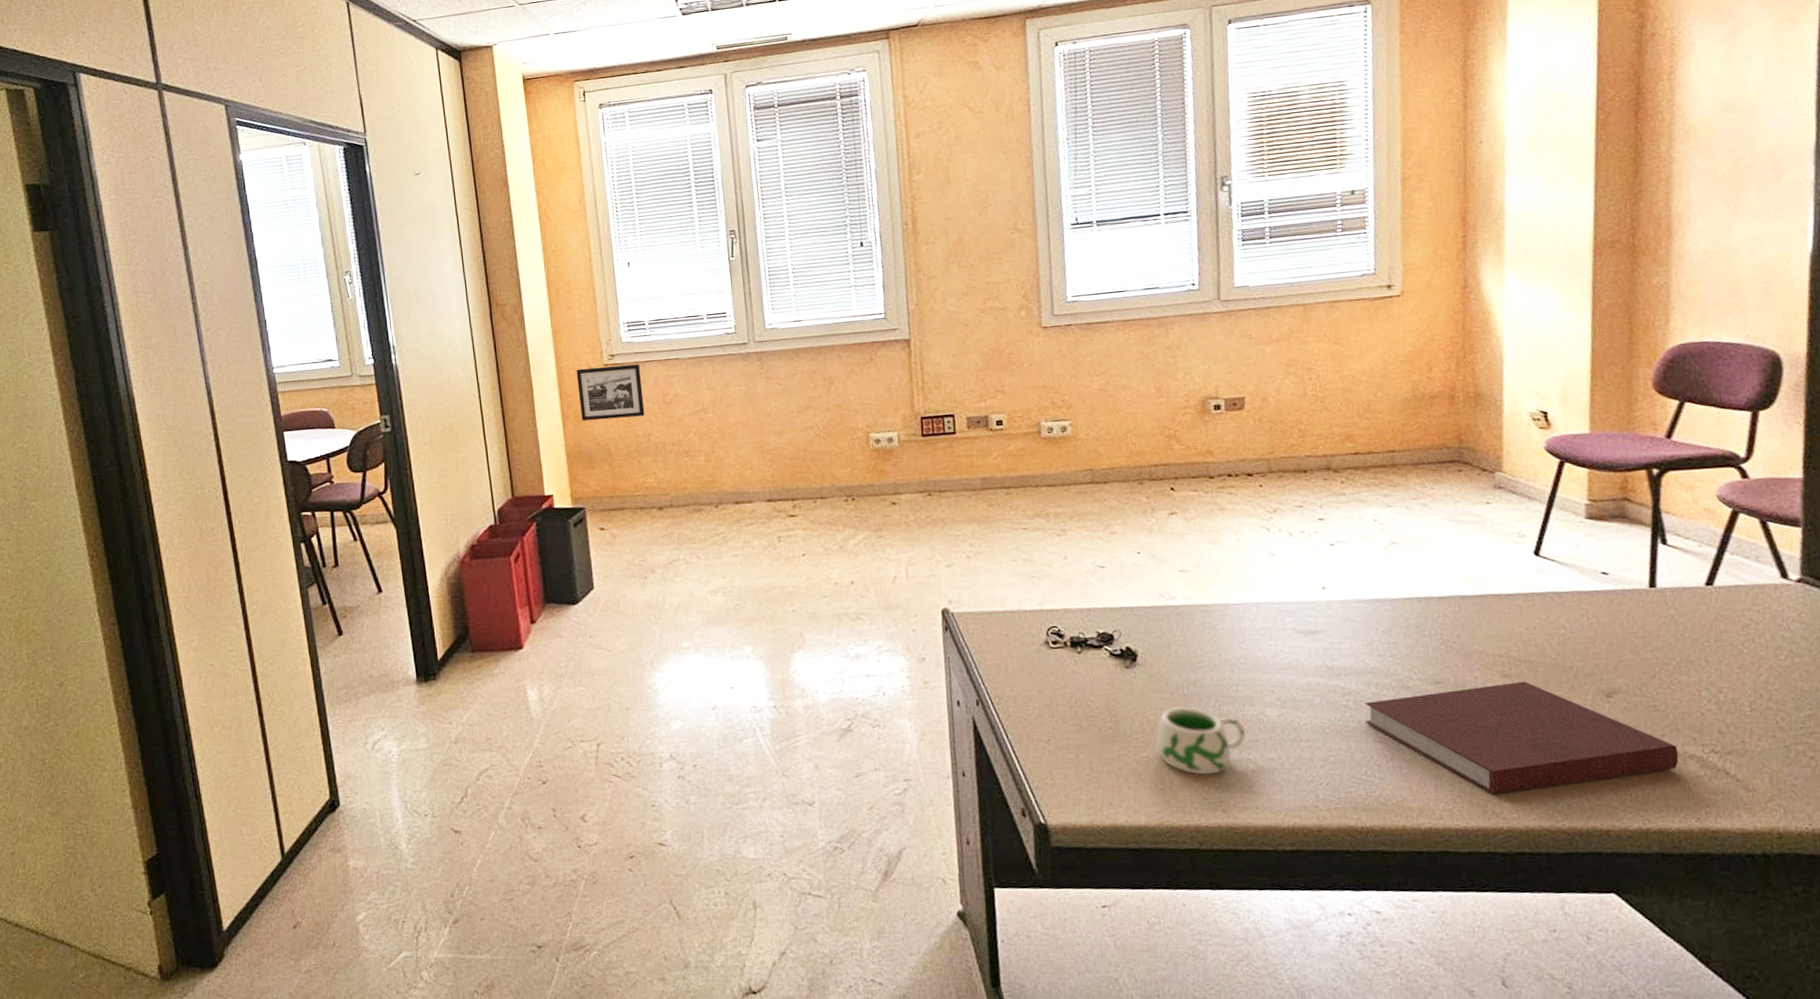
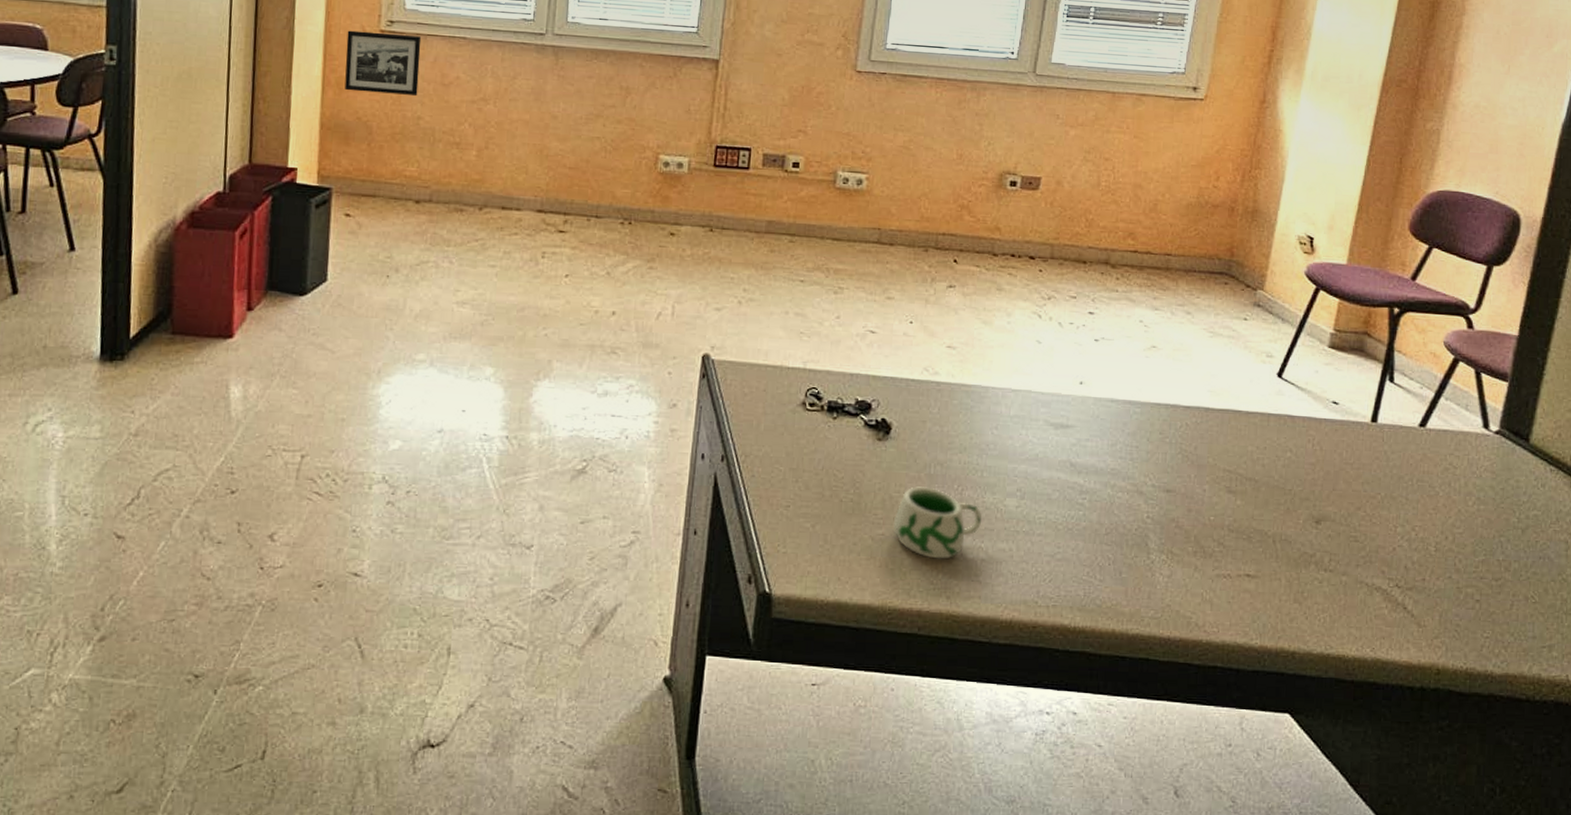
notebook: present [1364,681,1679,794] -> none [1095,498,1368,607]

